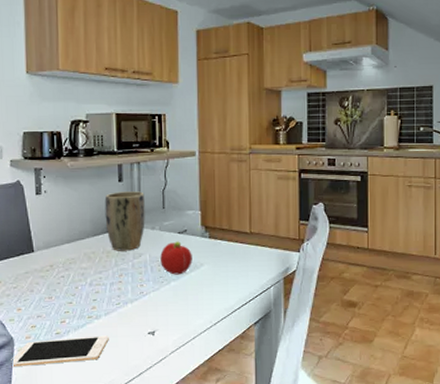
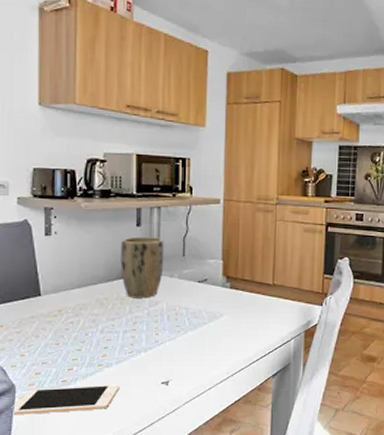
fruit: present [160,241,192,275] -> none [178,290,212,325]

